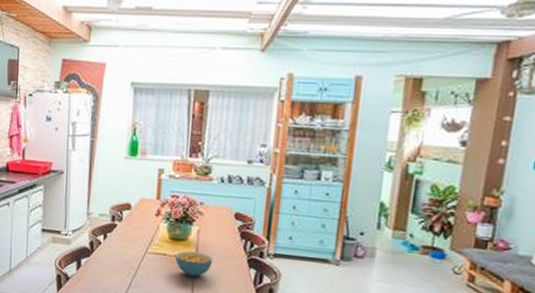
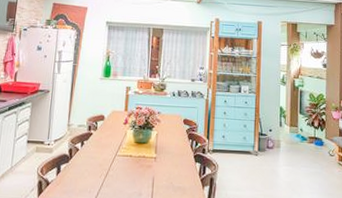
cereal bowl: present [175,251,213,277] -> none [139,151,168,173]

